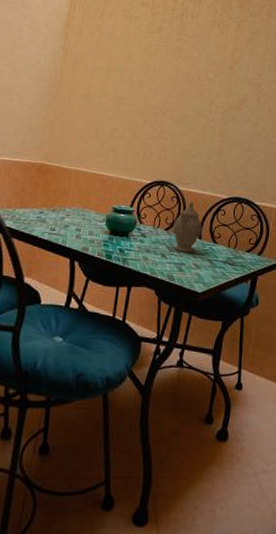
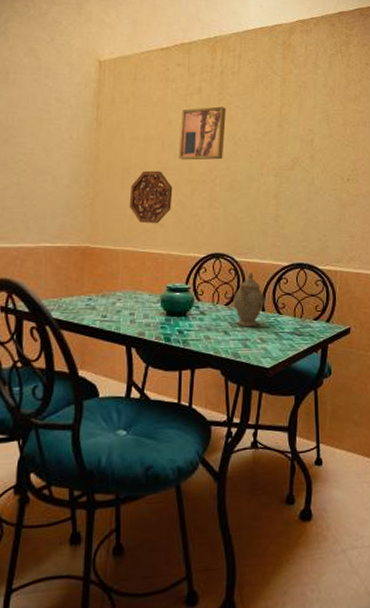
decorative platter: none [85,98,127,149] -> present [129,170,173,224]
wall art: none [135,45,183,95] -> present [178,106,226,160]

